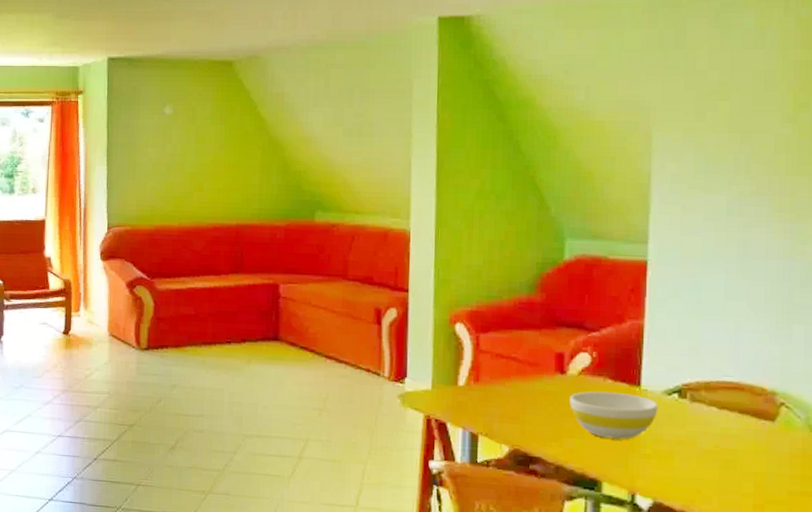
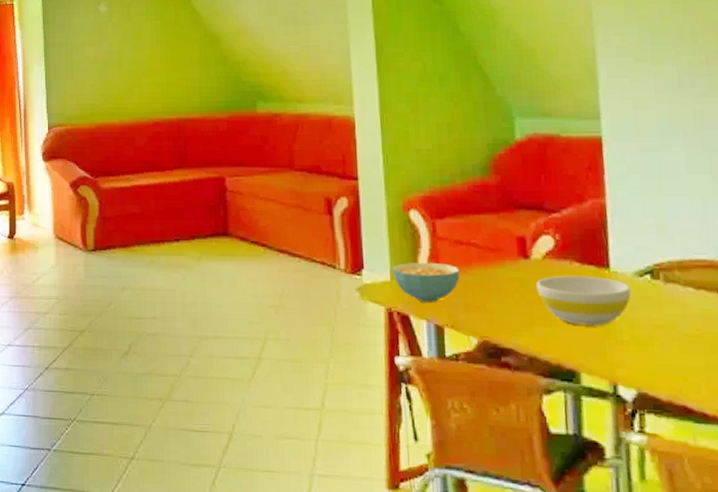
cereal bowl: none [434,373,499,412] -> present [392,262,460,302]

